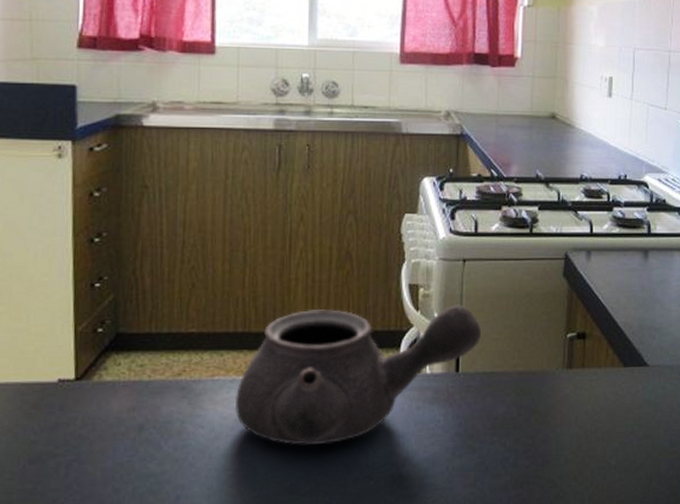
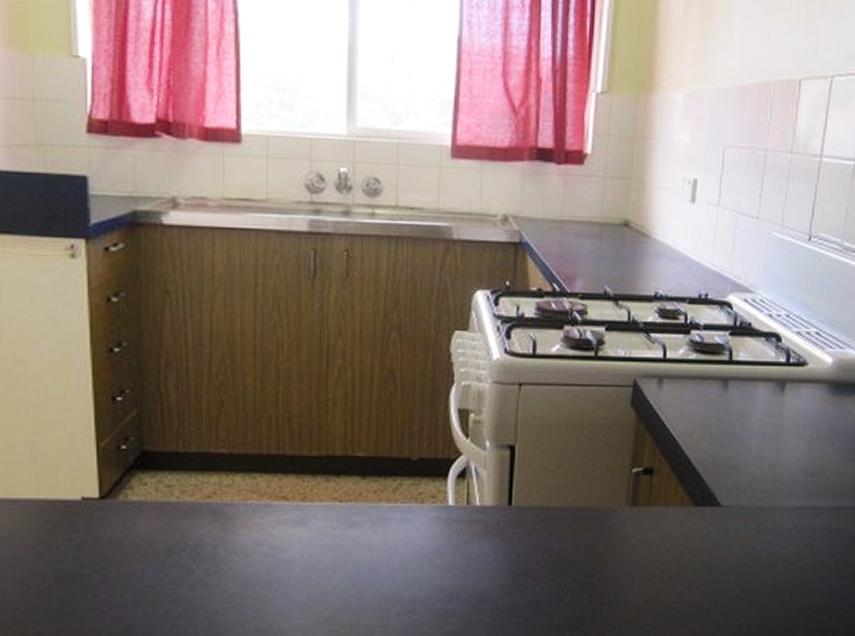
teapot: present [234,305,481,446] -> none [269,432,537,577]

